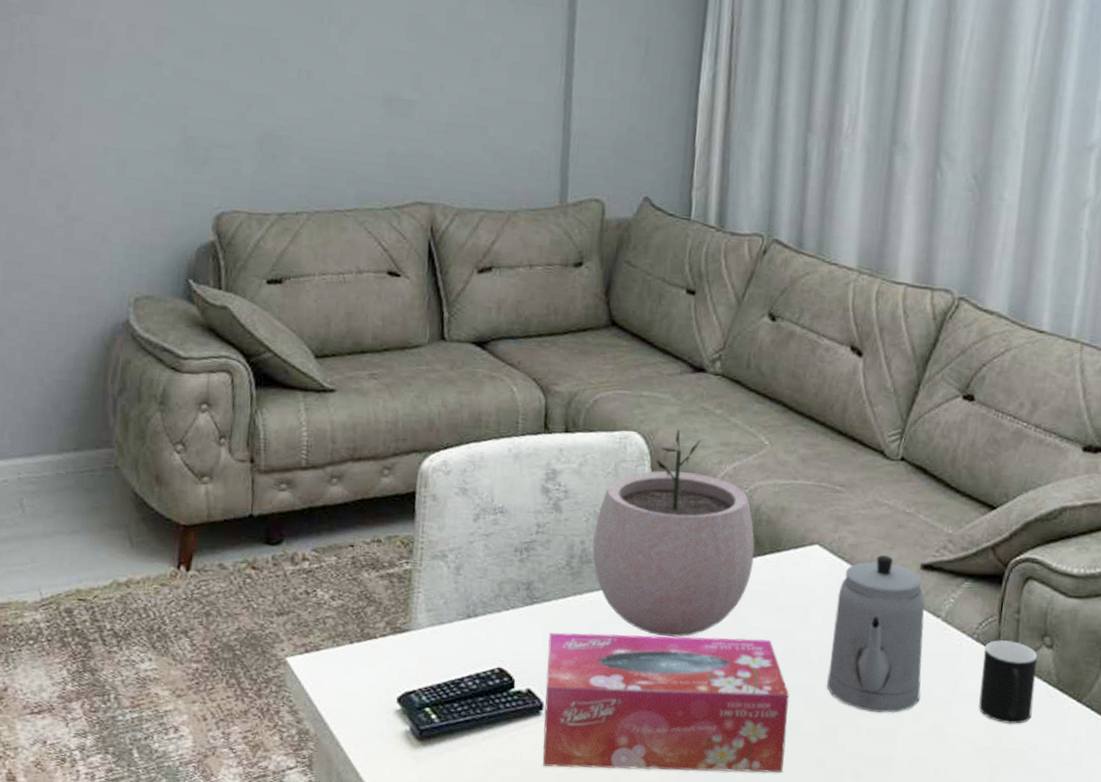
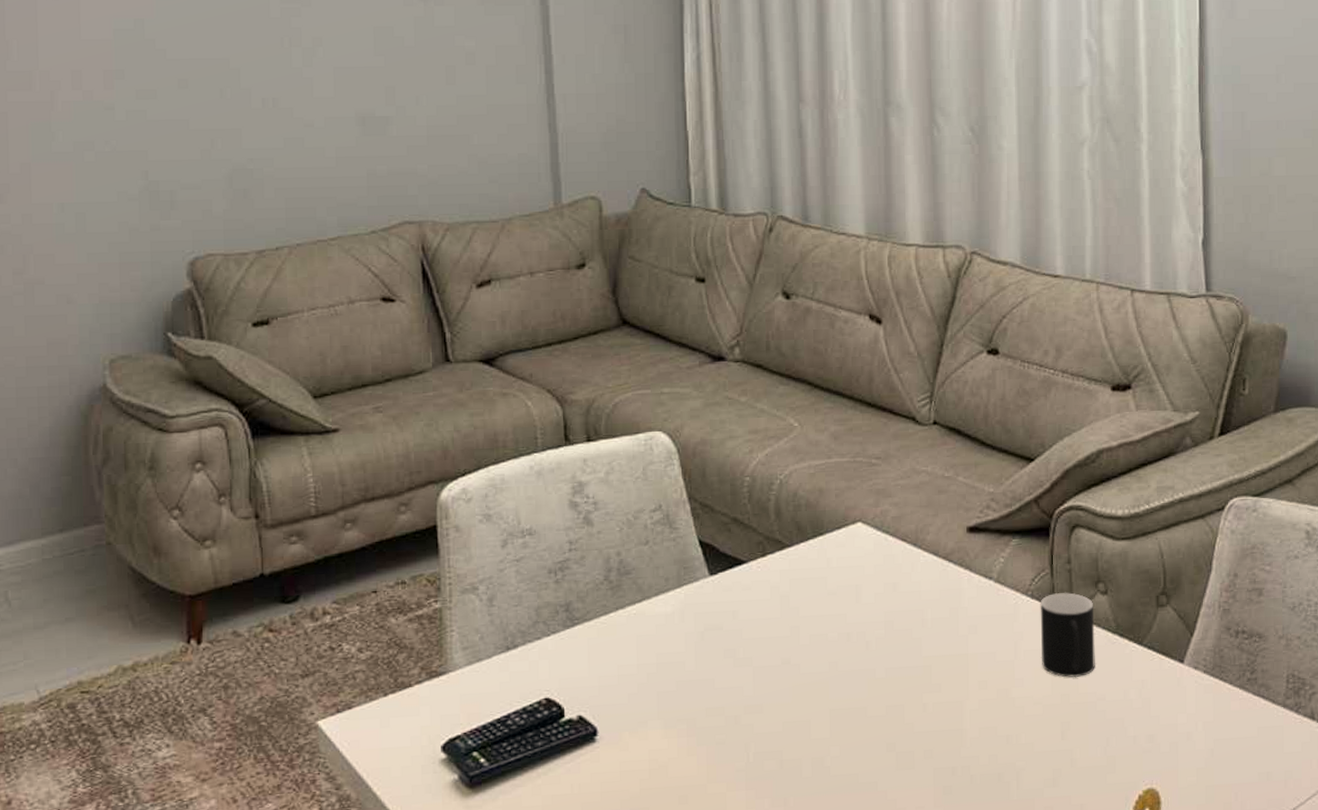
tissue box: present [542,632,790,773] -> none [594,627,853,795]
plant pot: present [592,429,755,637] -> none [628,422,798,640]
teapot: present [827,554,926,713] -> none [886,523,982,686]

